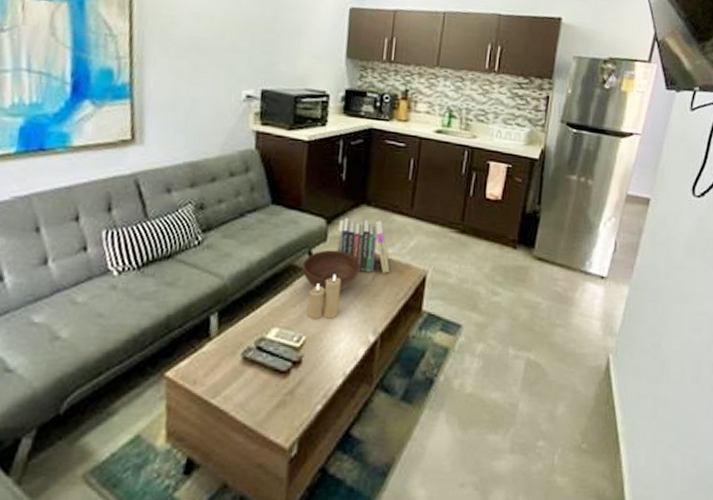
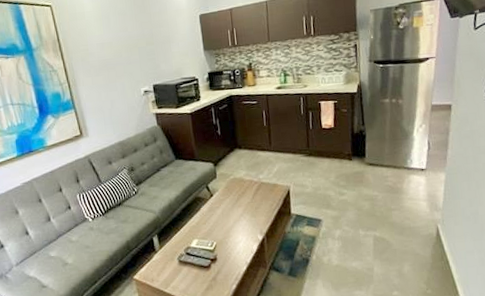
bowl: present [302,249,361,292] -> none [204,182,243,211]
candle: present [307,273,342,320] -> none [212,198,235,231]
books: present [336,217,390,274] -> none [222,158,264,194]

